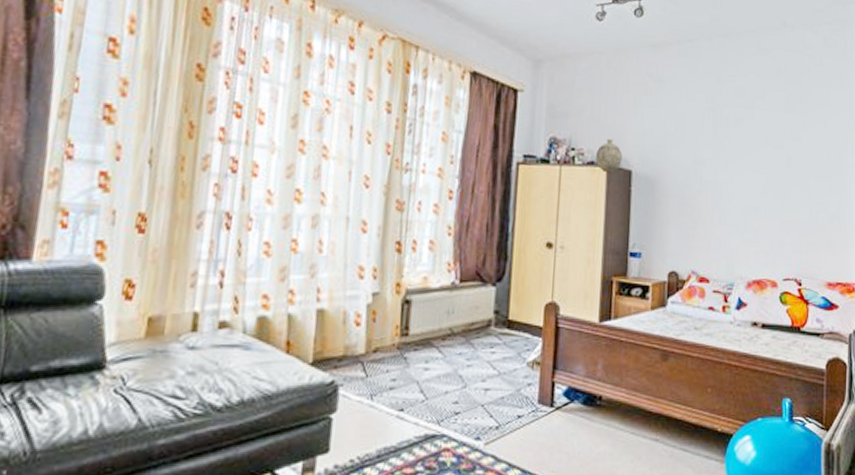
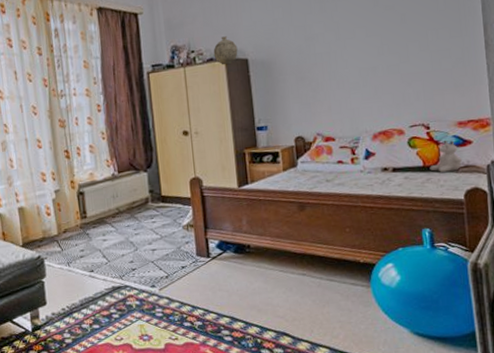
stuffed animal: none [797,300,827,336] -> present [429,140,462,172]

